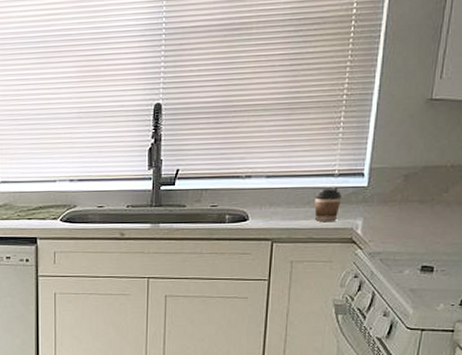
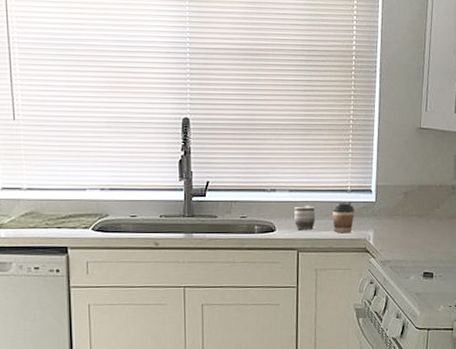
mug: none [270,191,295,220] -> present [294,204,316,231]

